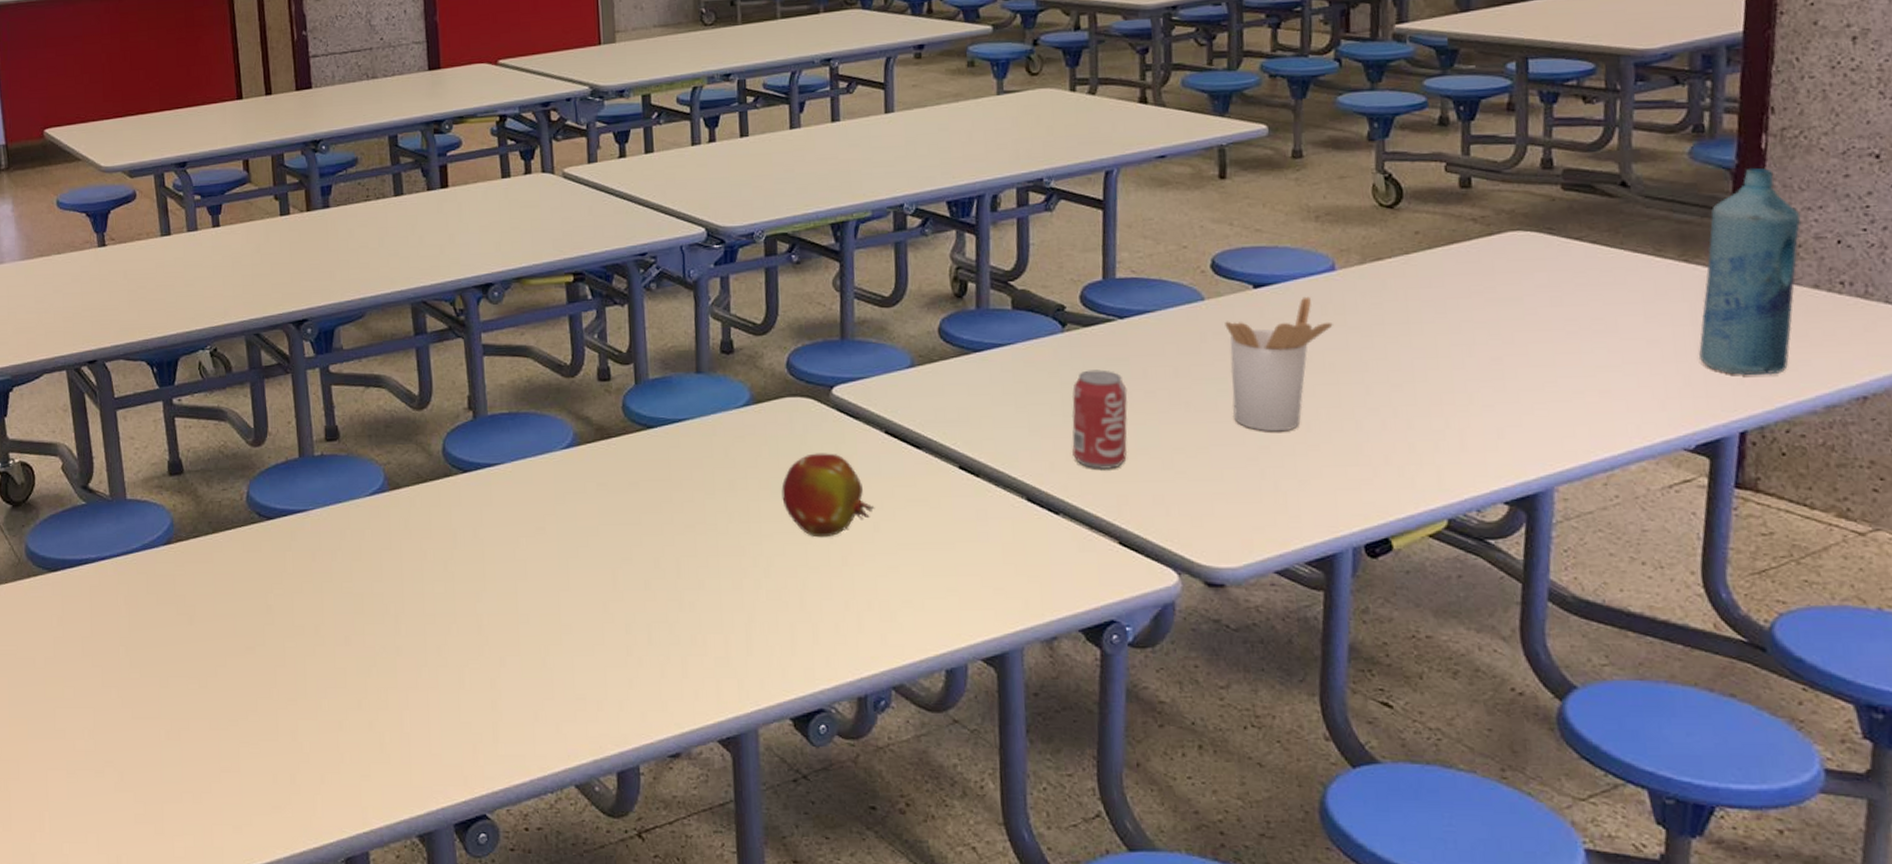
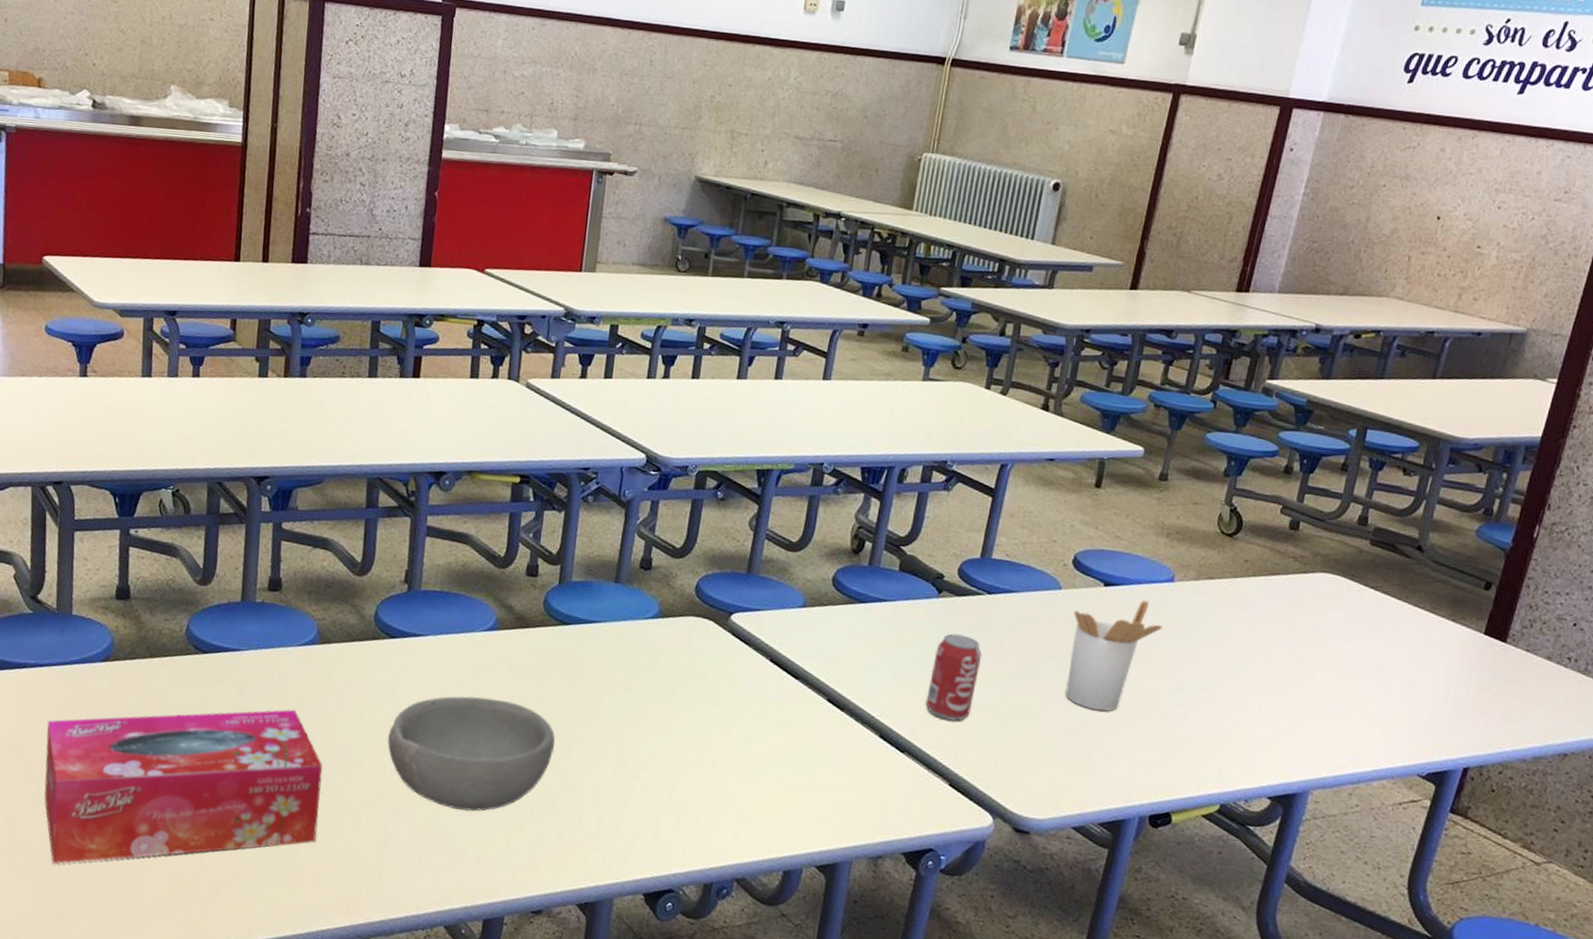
tissue box: none [118,566,420,773] -> present [44,709,323,864]
bowl: none [478,522,662,653] -> present [387,696,555,812]
fruit: present [781,453,875,538] -> none [670,668,749,744]
bottle: present [1699,167,1802,376] -> none [1446,551,1551,725]

